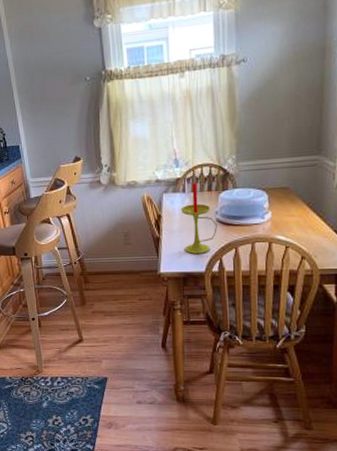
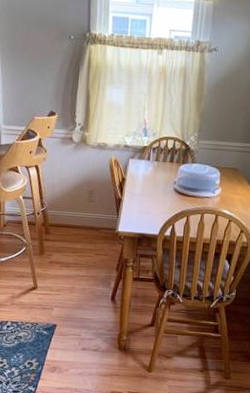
candle: present [180,182,218,254] -> none [143,152,175,218]

